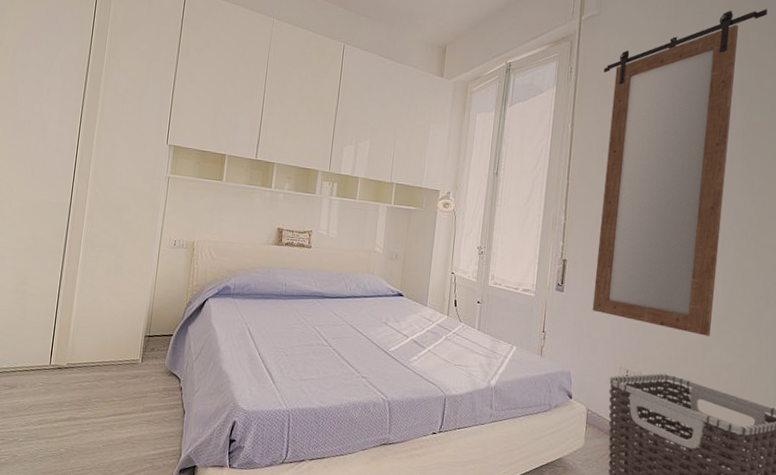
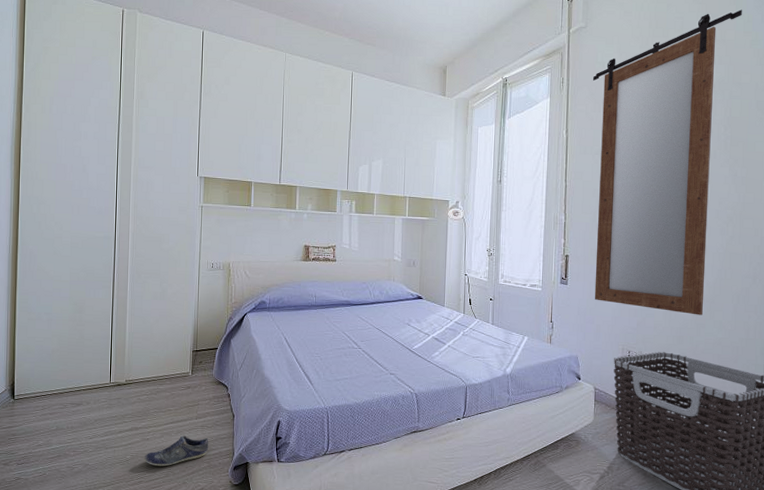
shoe: none [79,429,154,464] -> present [144,435,209,467]

